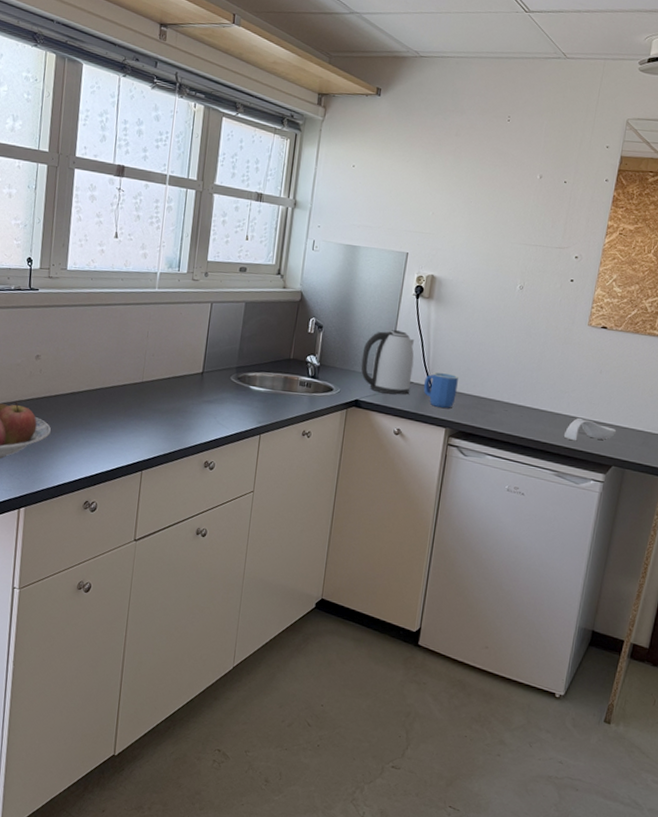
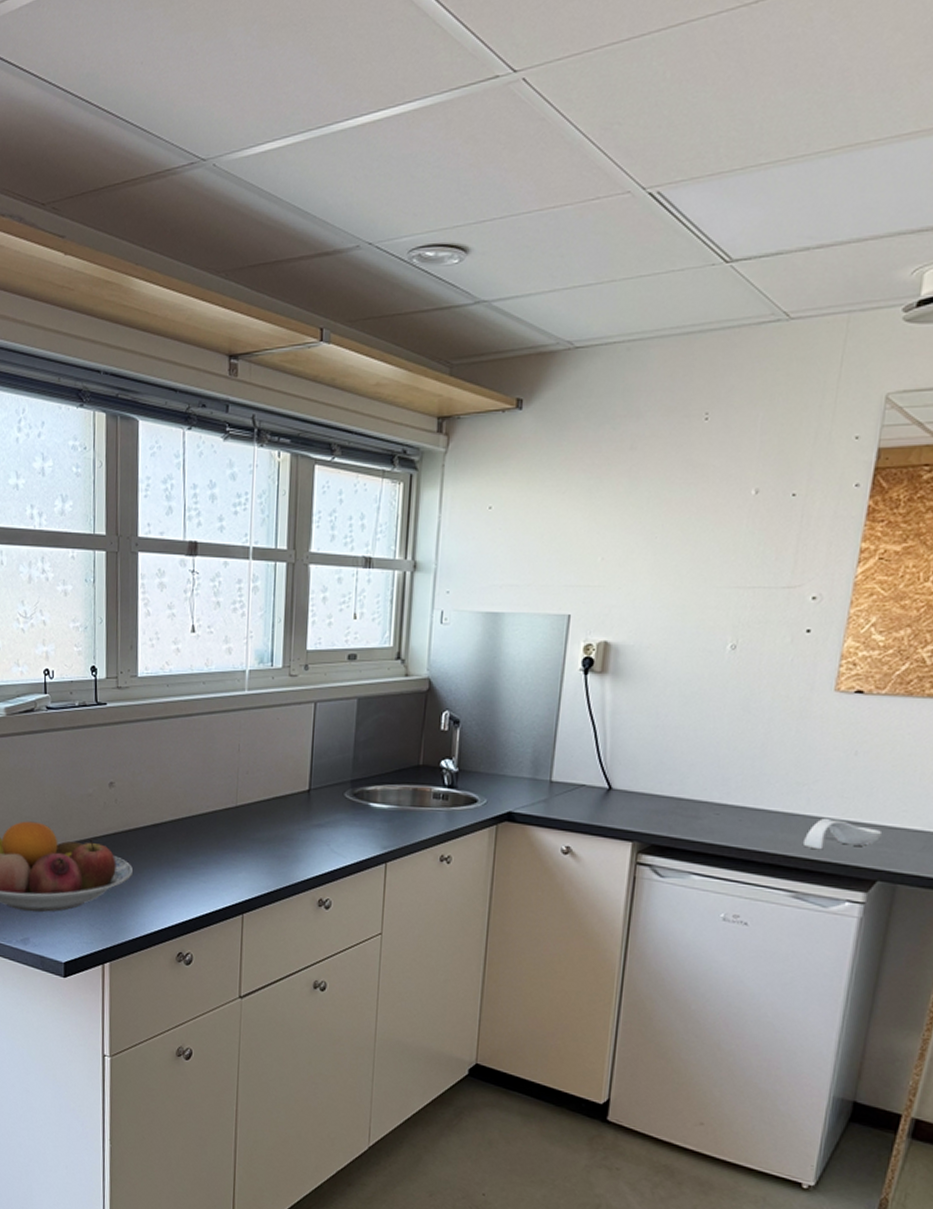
kettle: present [361,329,415,395] -> none [513,717,585,803]
mug: present [423,371,458,409] -> none [599,769,648,817]

